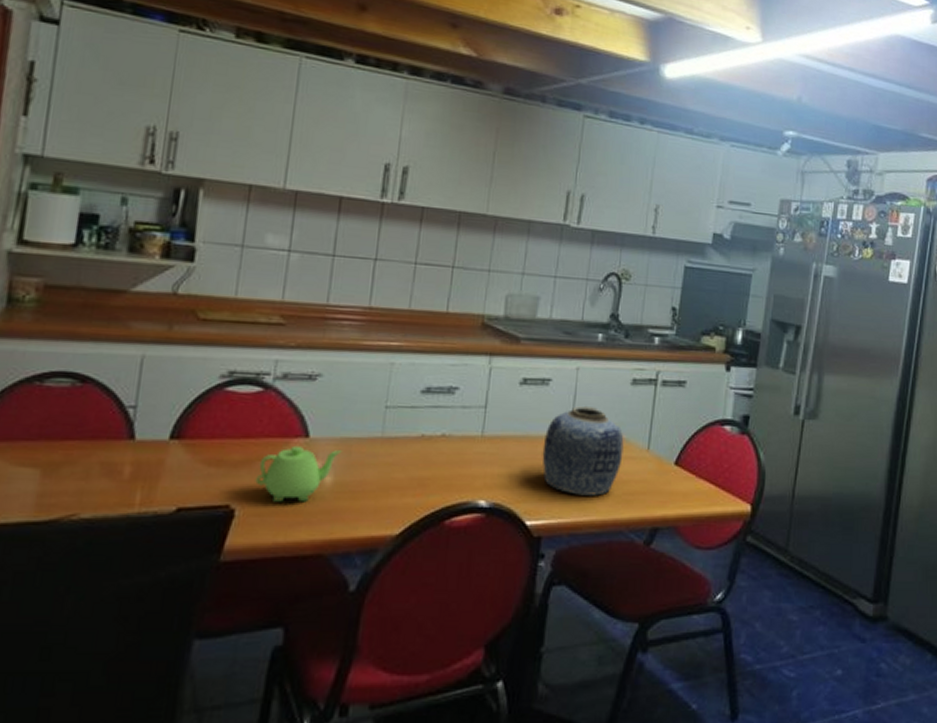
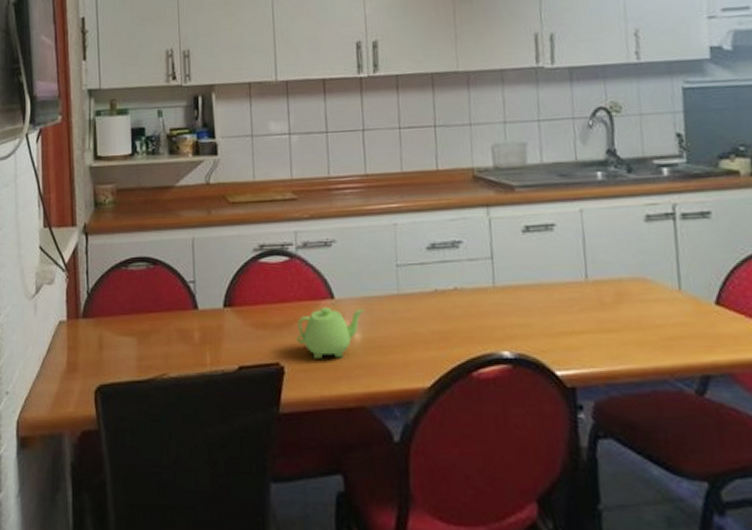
vase: present [542,405,624,496] -> none [558,248,652,343]

